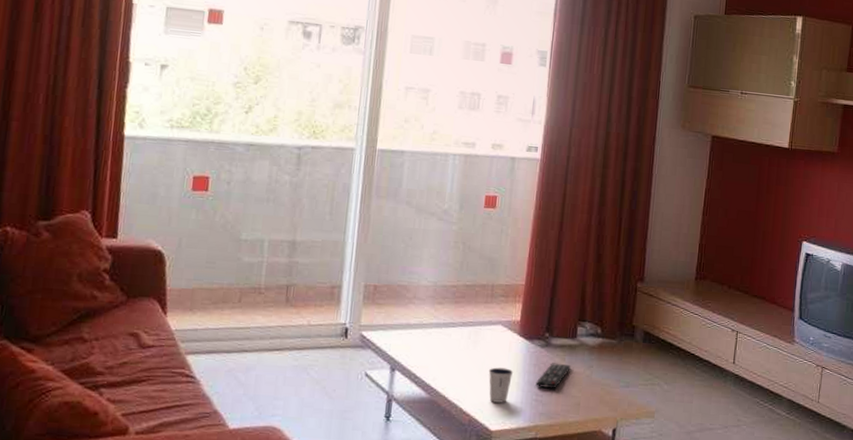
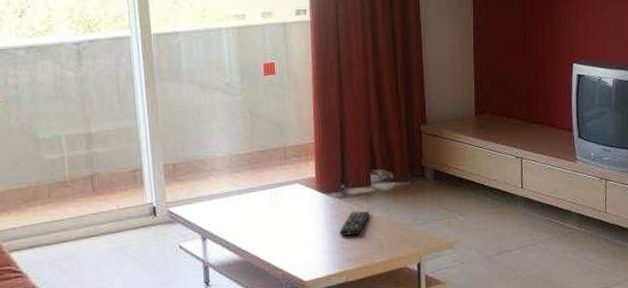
dixie cup: present [488,367,514,403] -> none [293,222,317,256]

